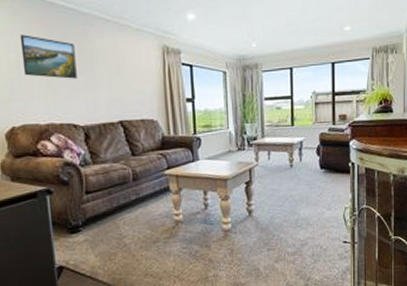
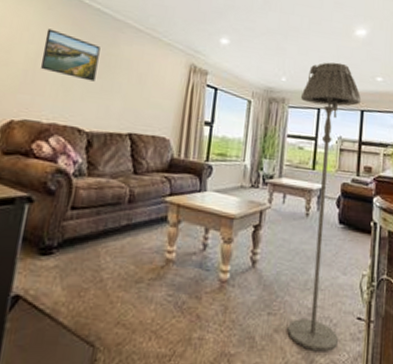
floor lamp: none [272,18,332,272] -> present [287,62,362,352]

